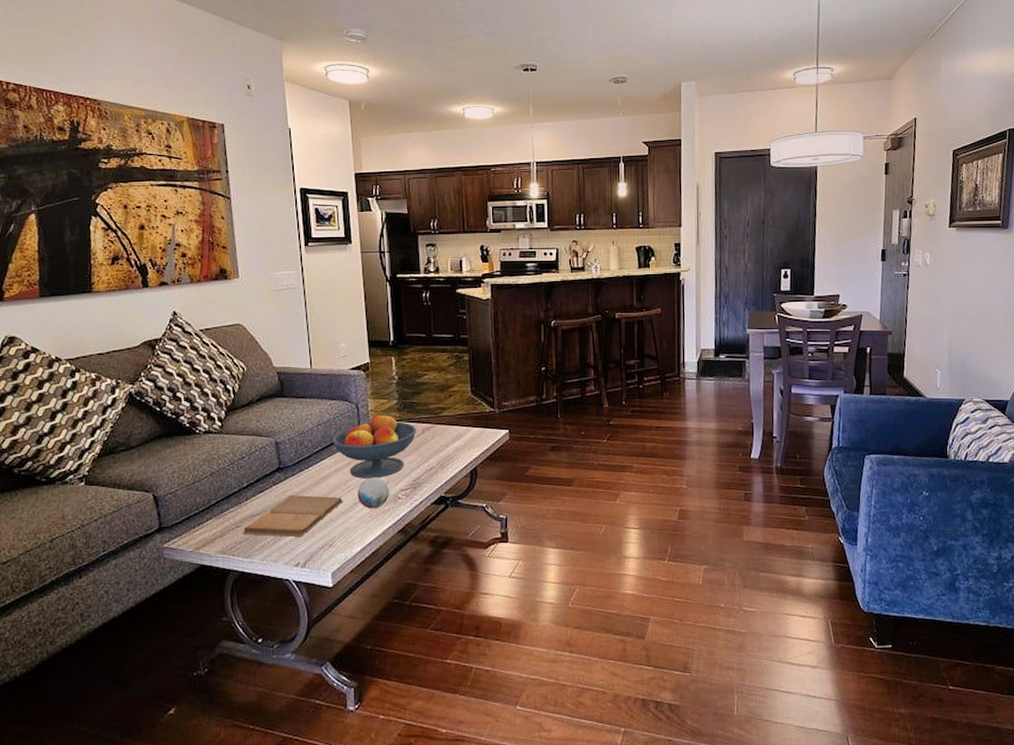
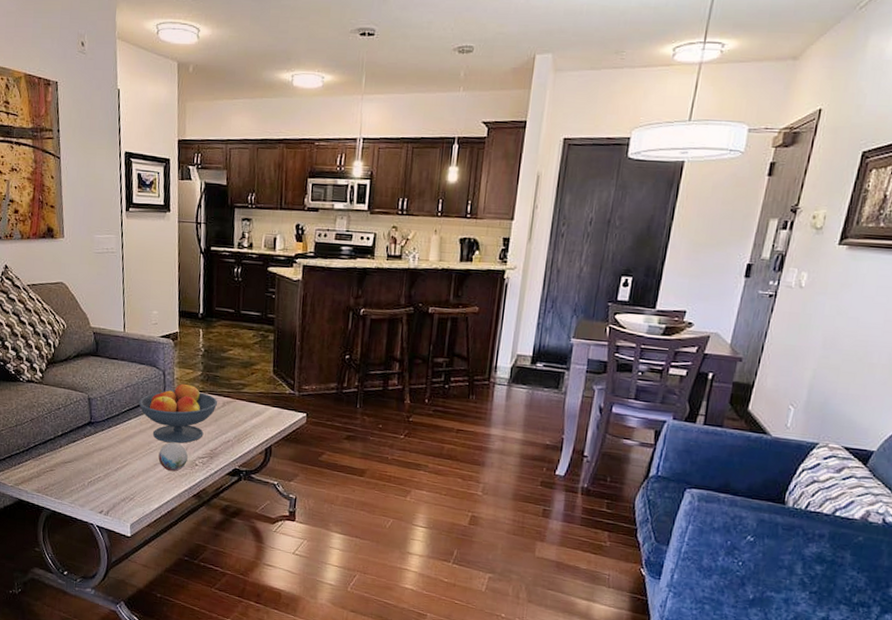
book: present [242,495,344,537] -> none [55,449,146,487]

